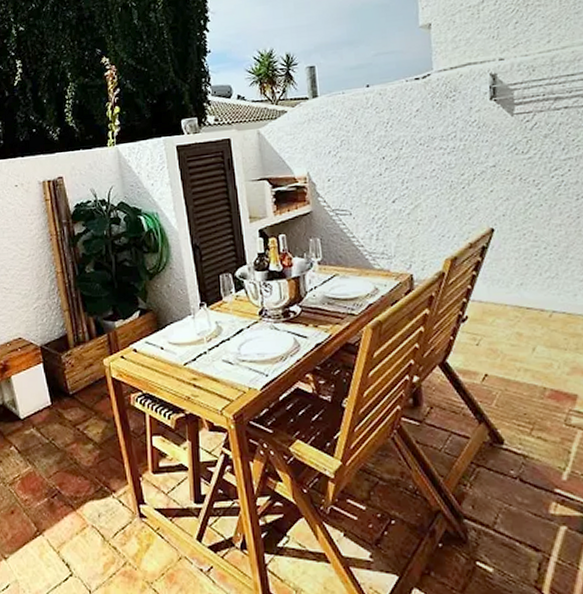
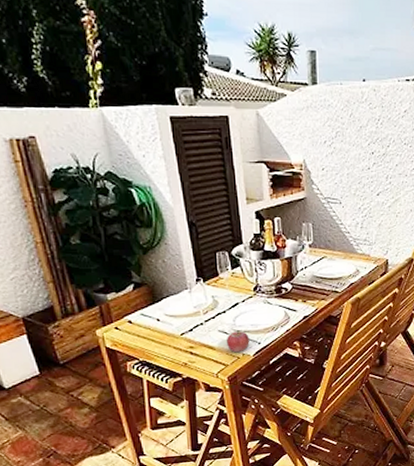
fruit: none [230,361,256,386] -> present [226,331,250,353]

